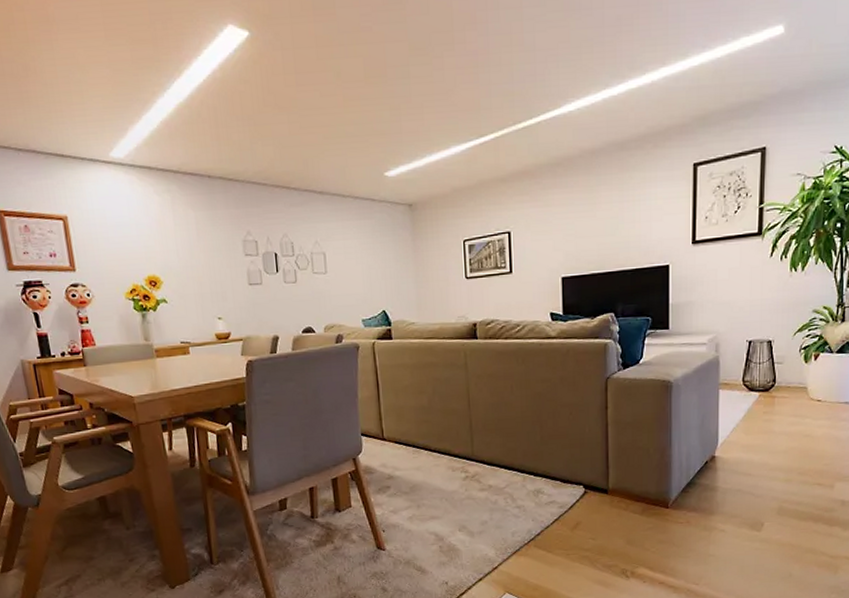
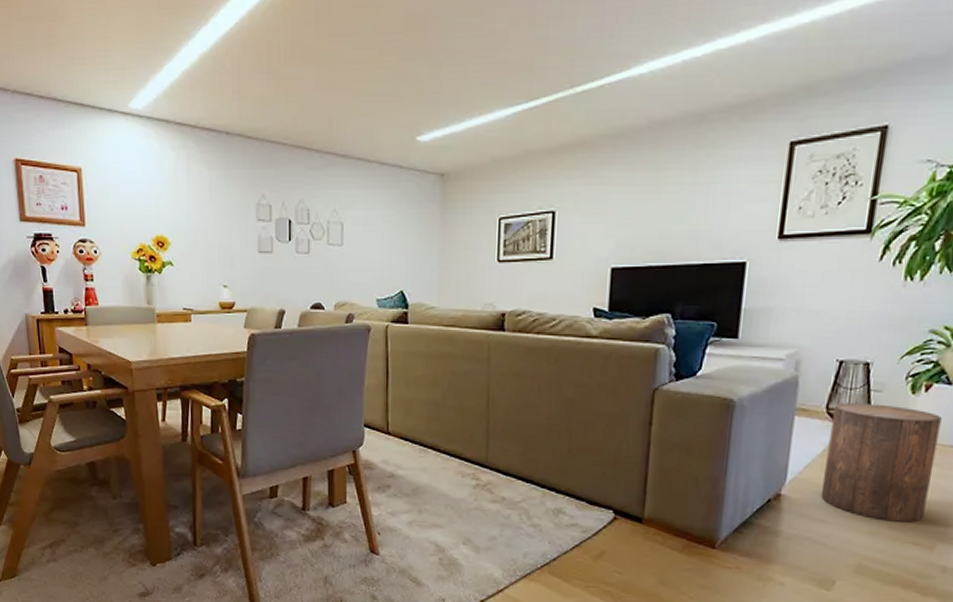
stool: none [745,373,829,469] -> present [820,403,942,523]

